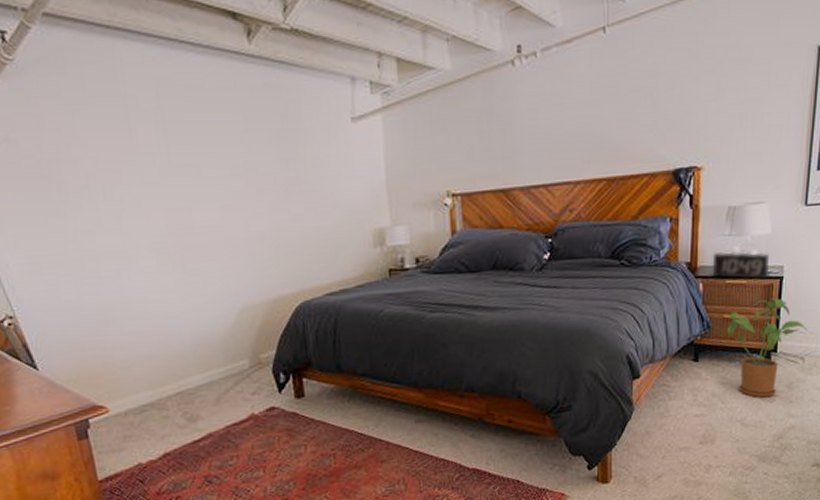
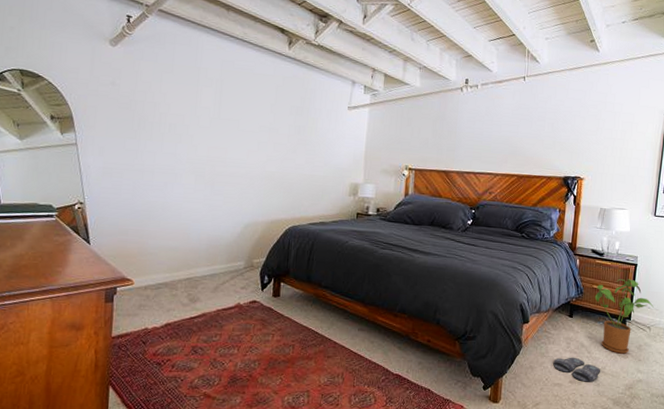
slippers: none [677,411,739,441] -> present [553,357,600,382]
alarm clock: present [712,251,770,280] -> none [586,239,628,264]

